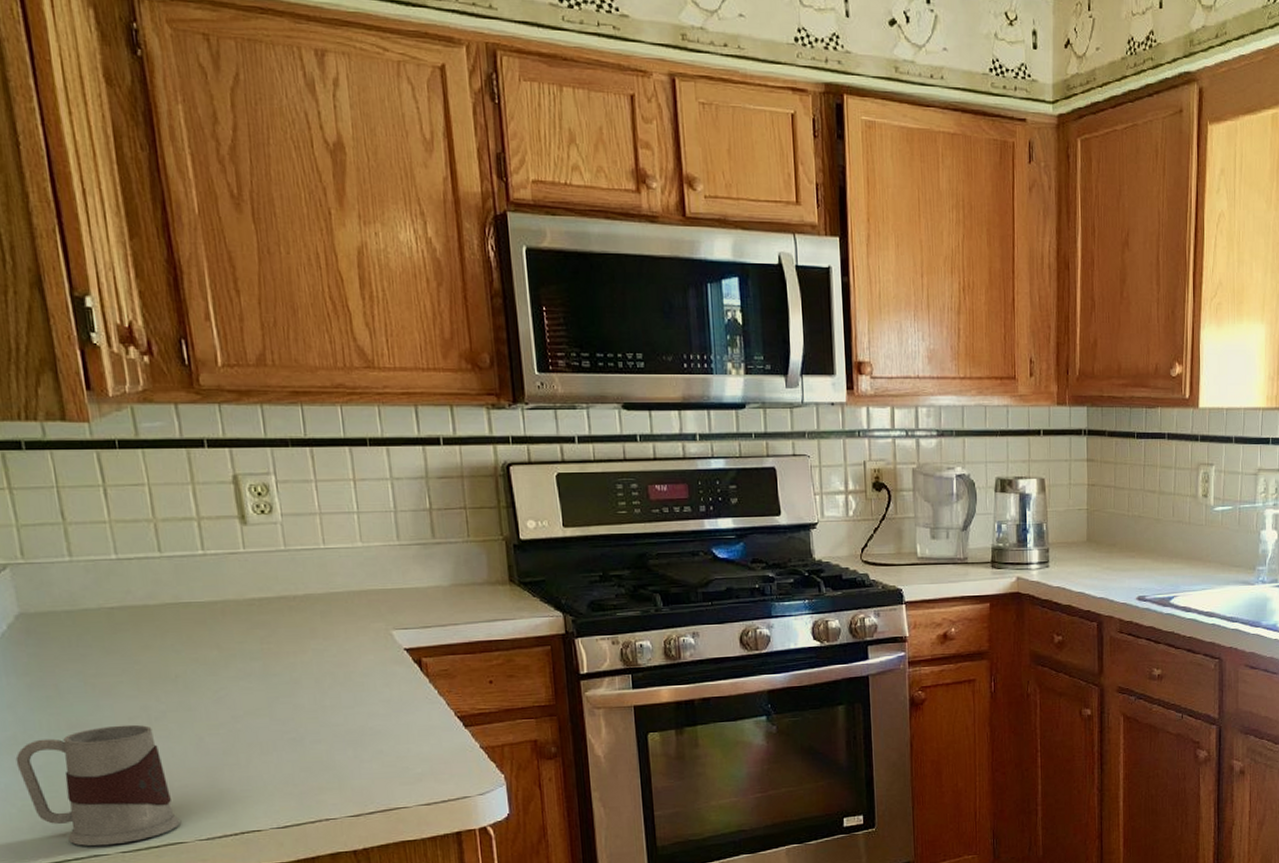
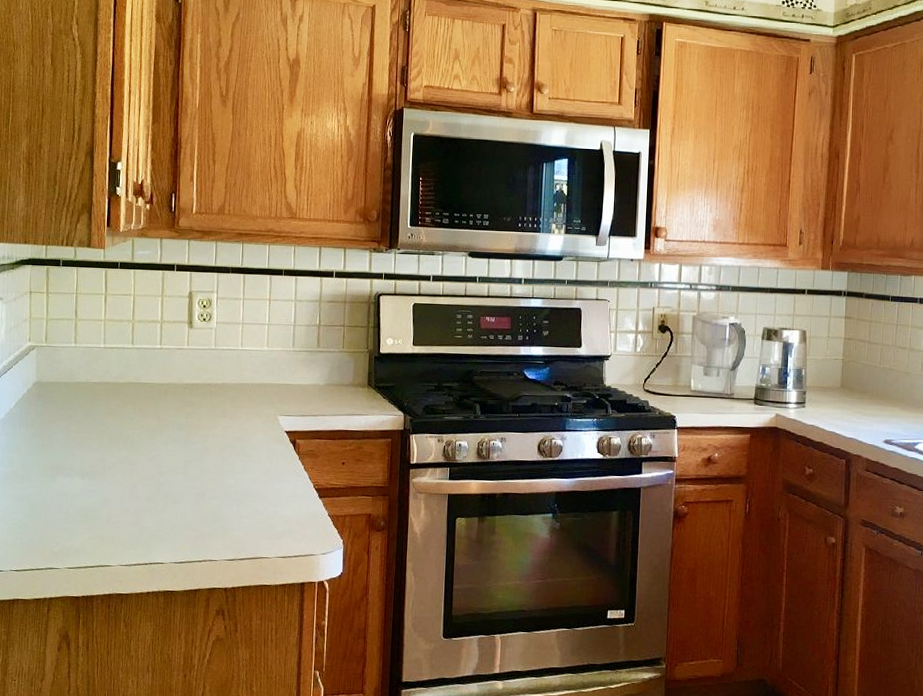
mug: present [15,724,180,847] -> none [13,470,110,562]

